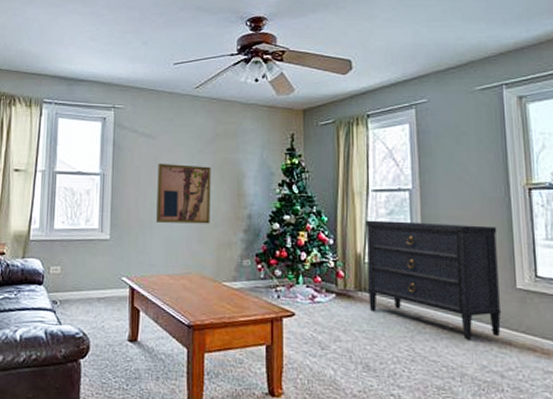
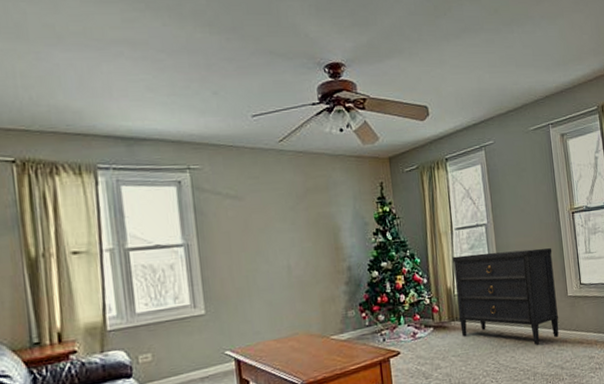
wall art: present [156,164,211,224] -> none [249,223,312,288]

